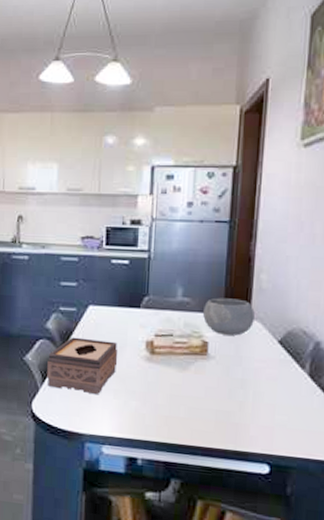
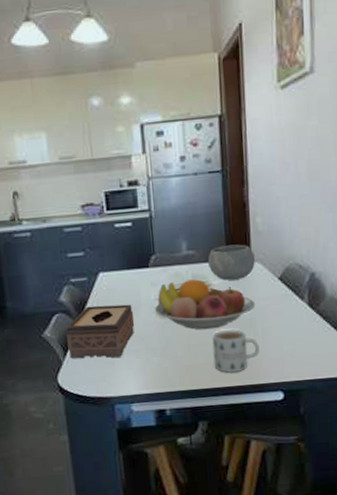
fruit bowl: none [141,326,250,383] -> present [155,279,256,330]
mug: none [196,386,248,434] -> present [212,330,260,373]

